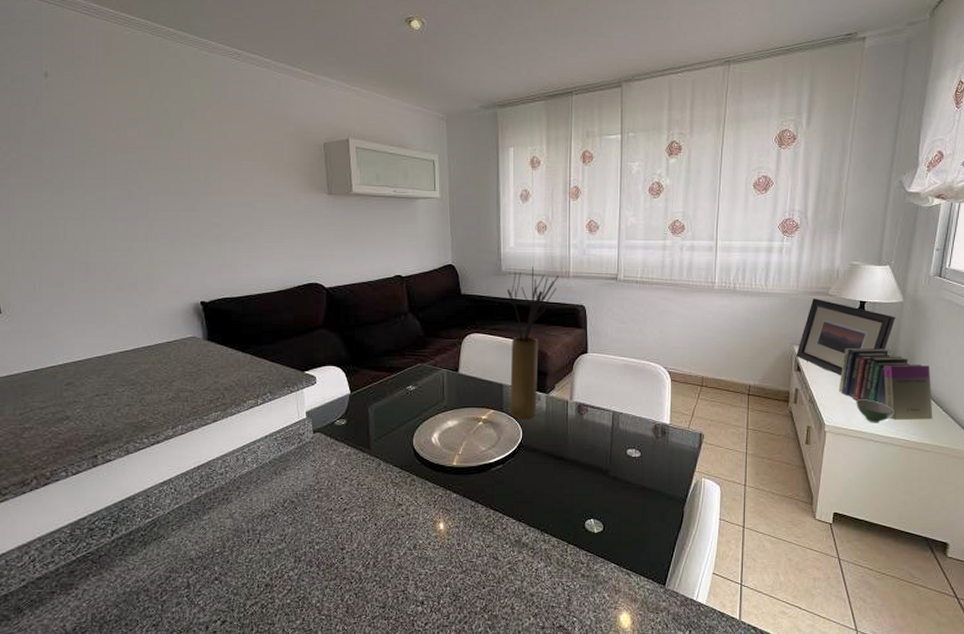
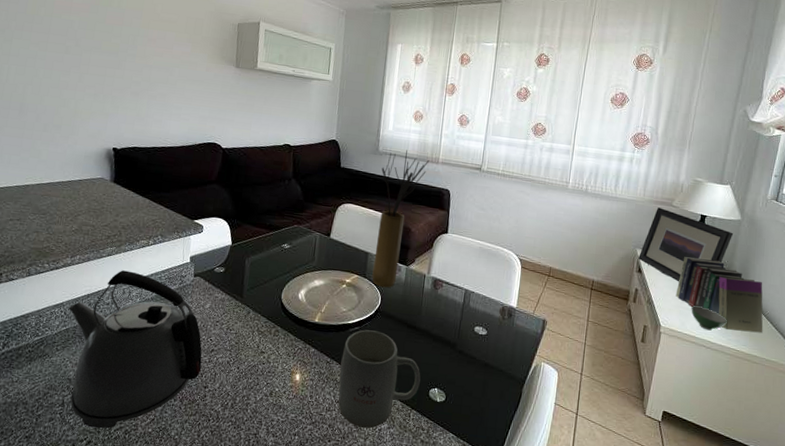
kettle: none [178,435,336,607] -> present [68,270,202,429]
mug: none [486,467,574,569] -> present [338,329,421,428]

